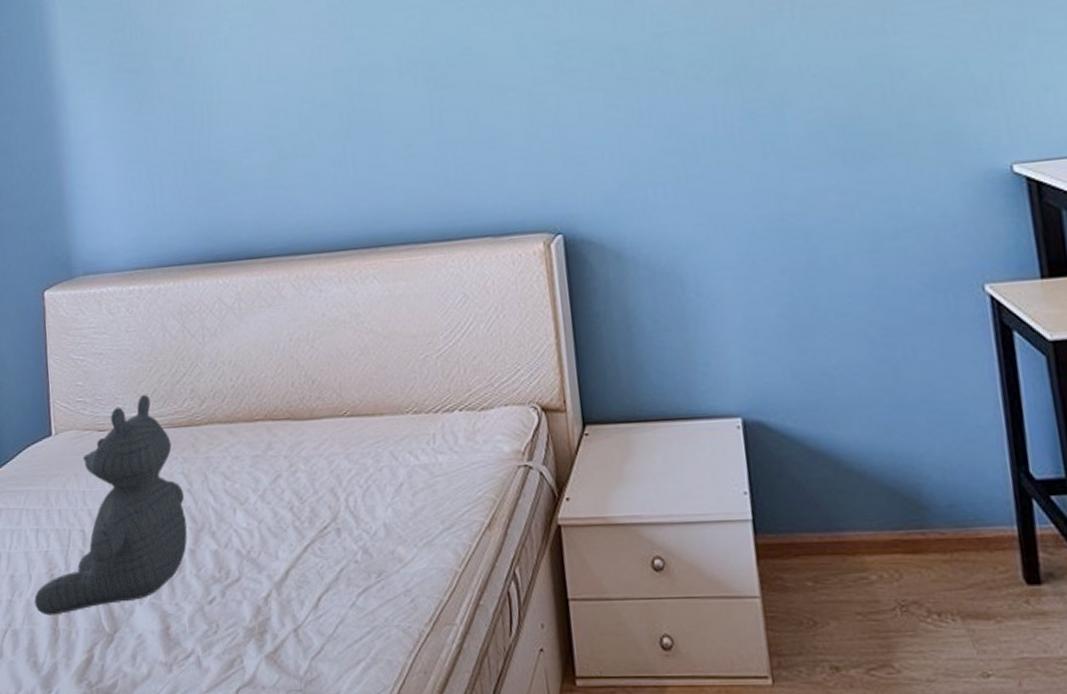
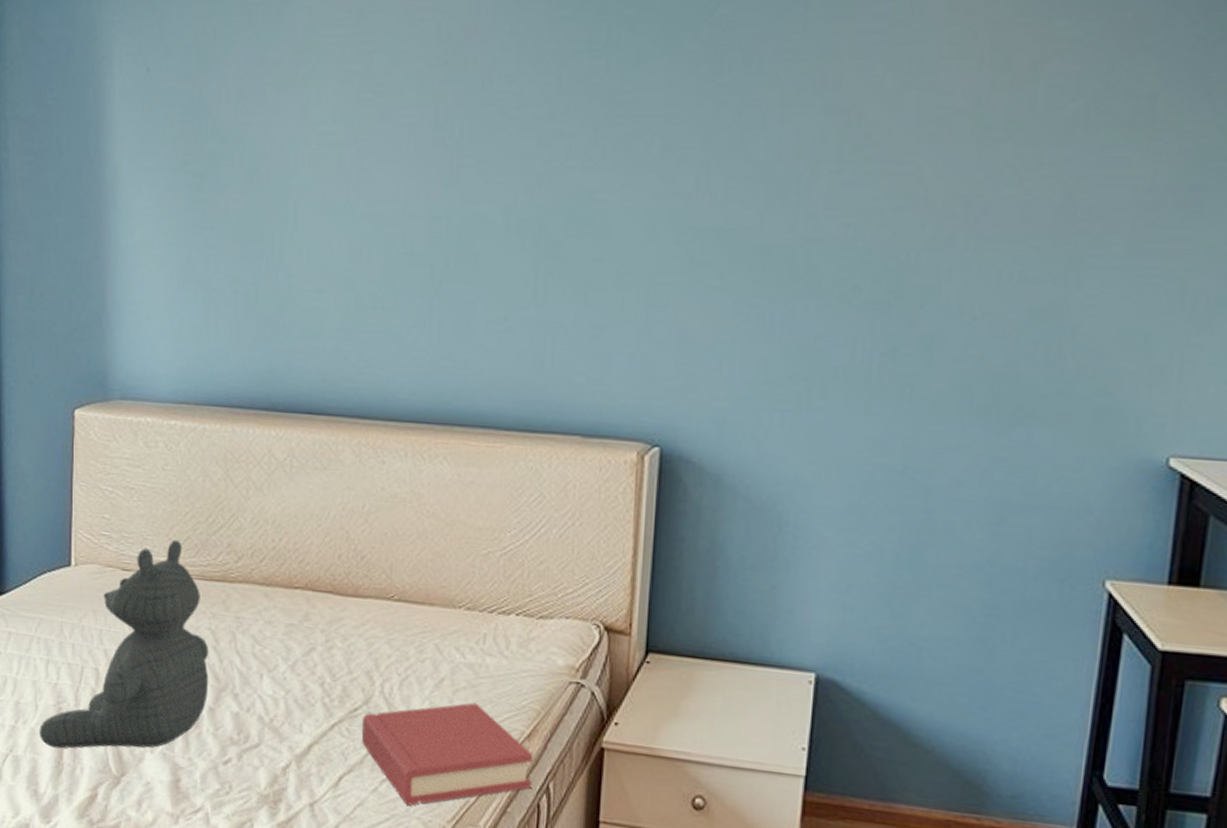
hardback book: none [333,502,499,615] -> present [361,702,534,806]

